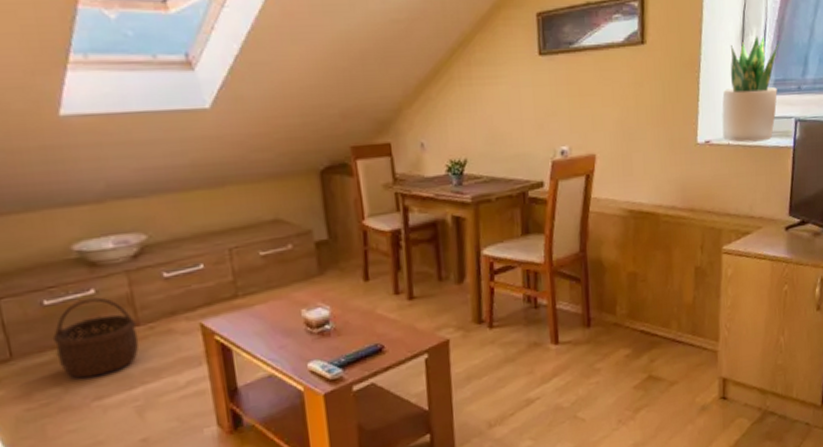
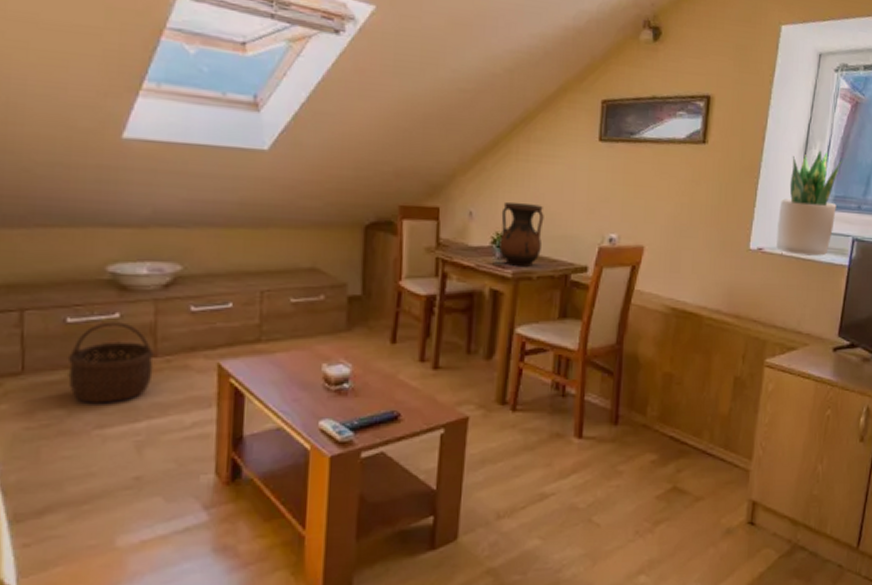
vase: none [452,127,496,191] -> present [499,201,544,267]

